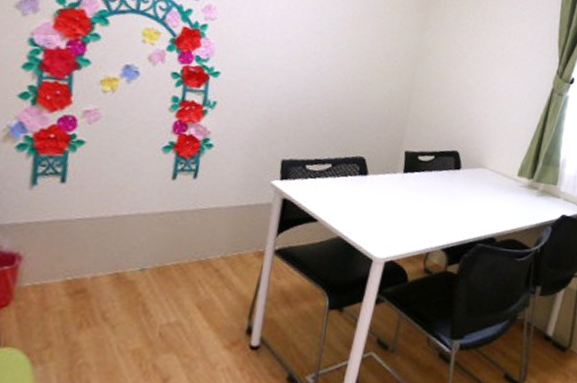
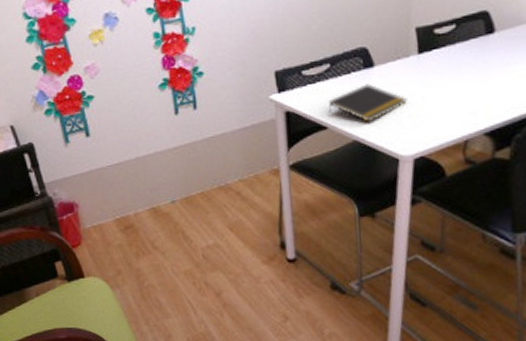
notepad: none [321,188,389,223] -> present [328,84,407,122]

